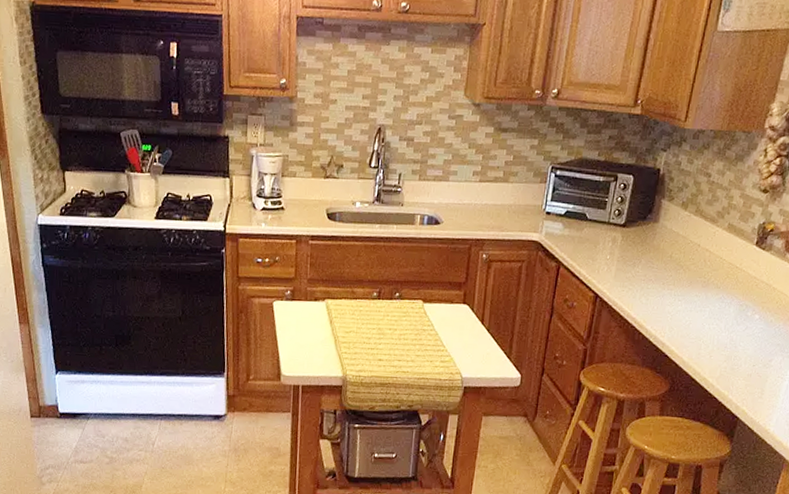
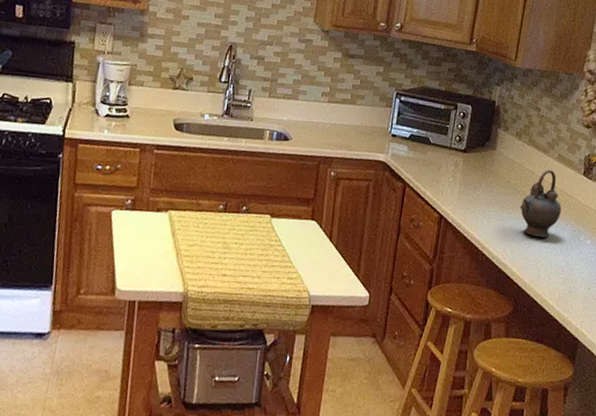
teapot: none [681,240,729,314] -> present [519,169,562,238]

